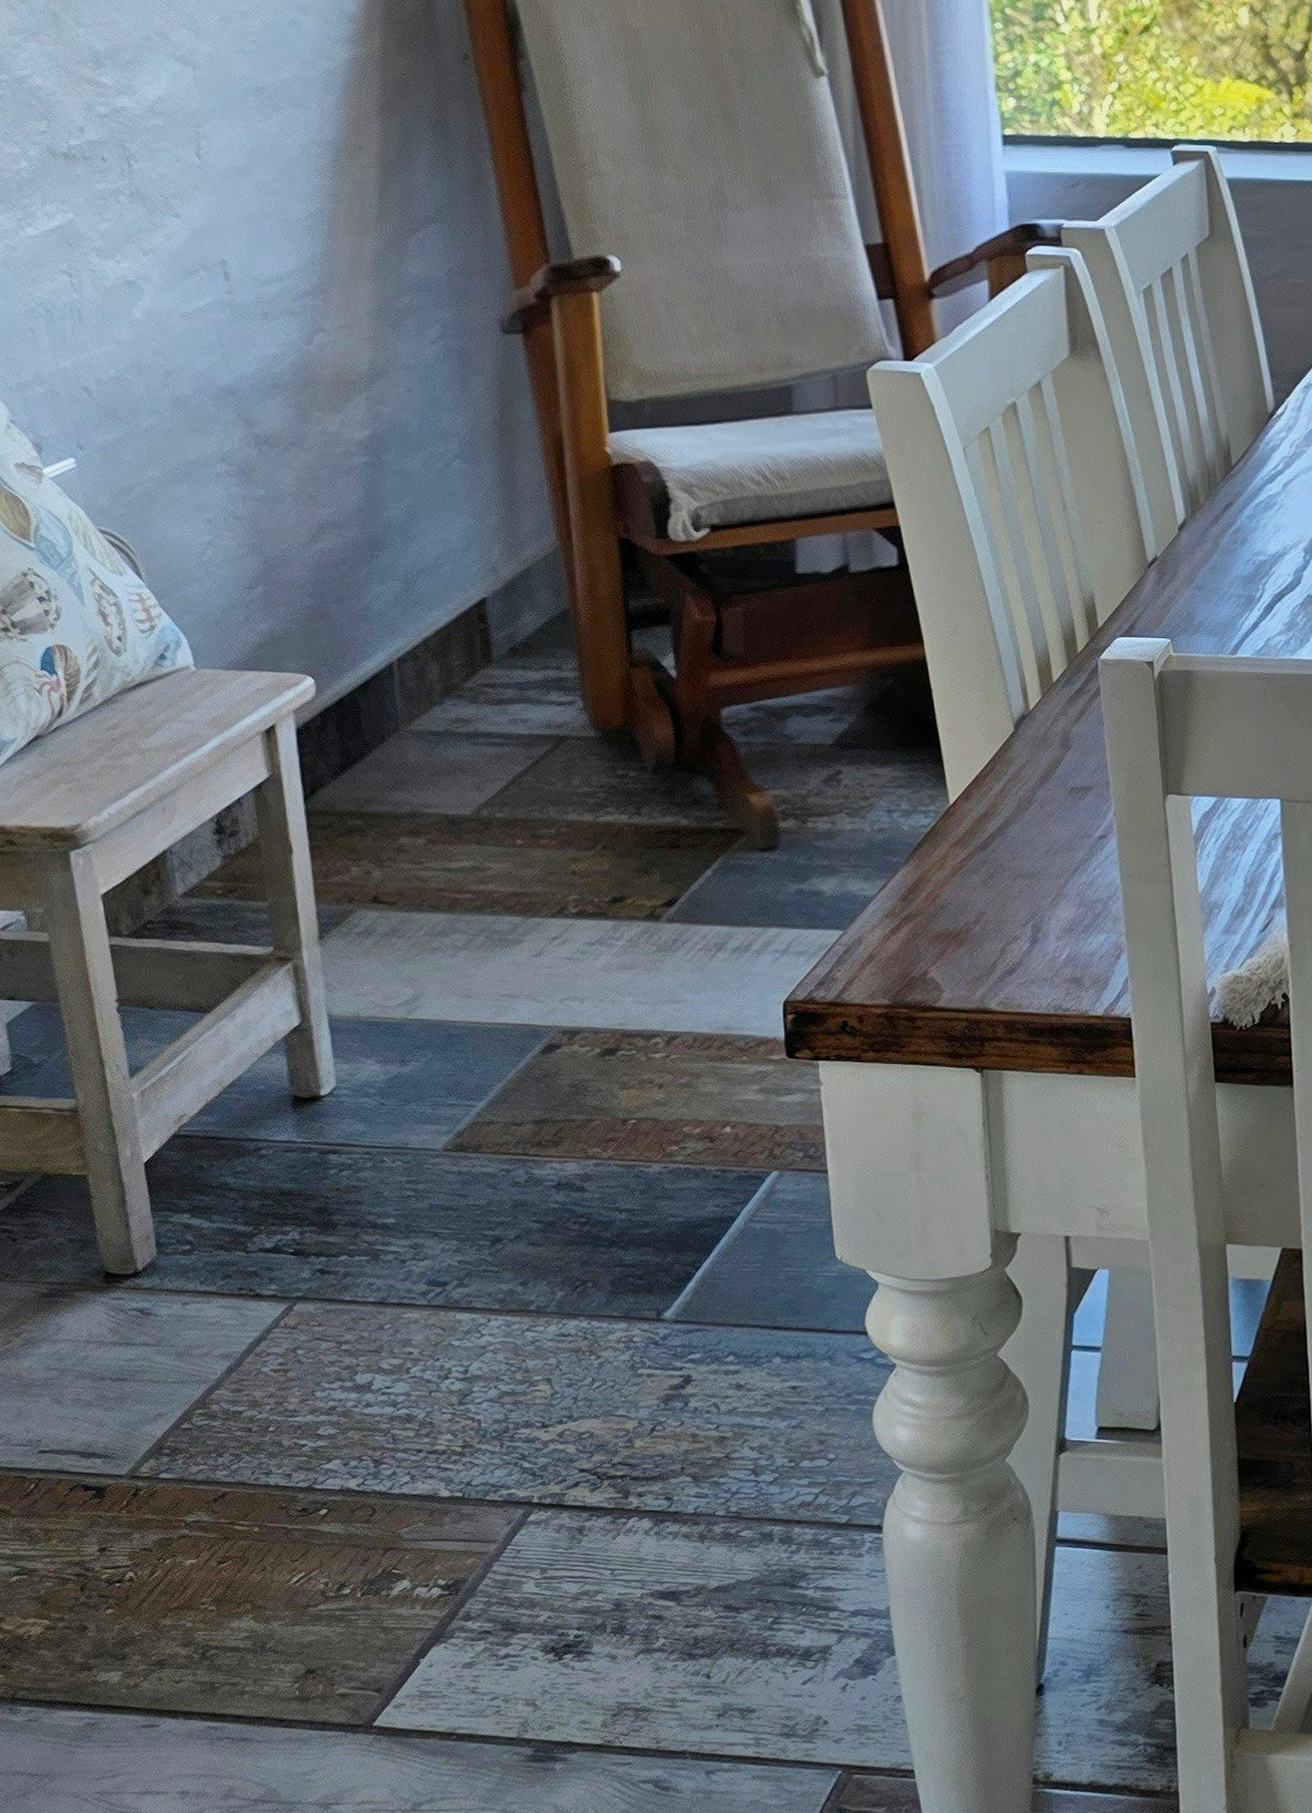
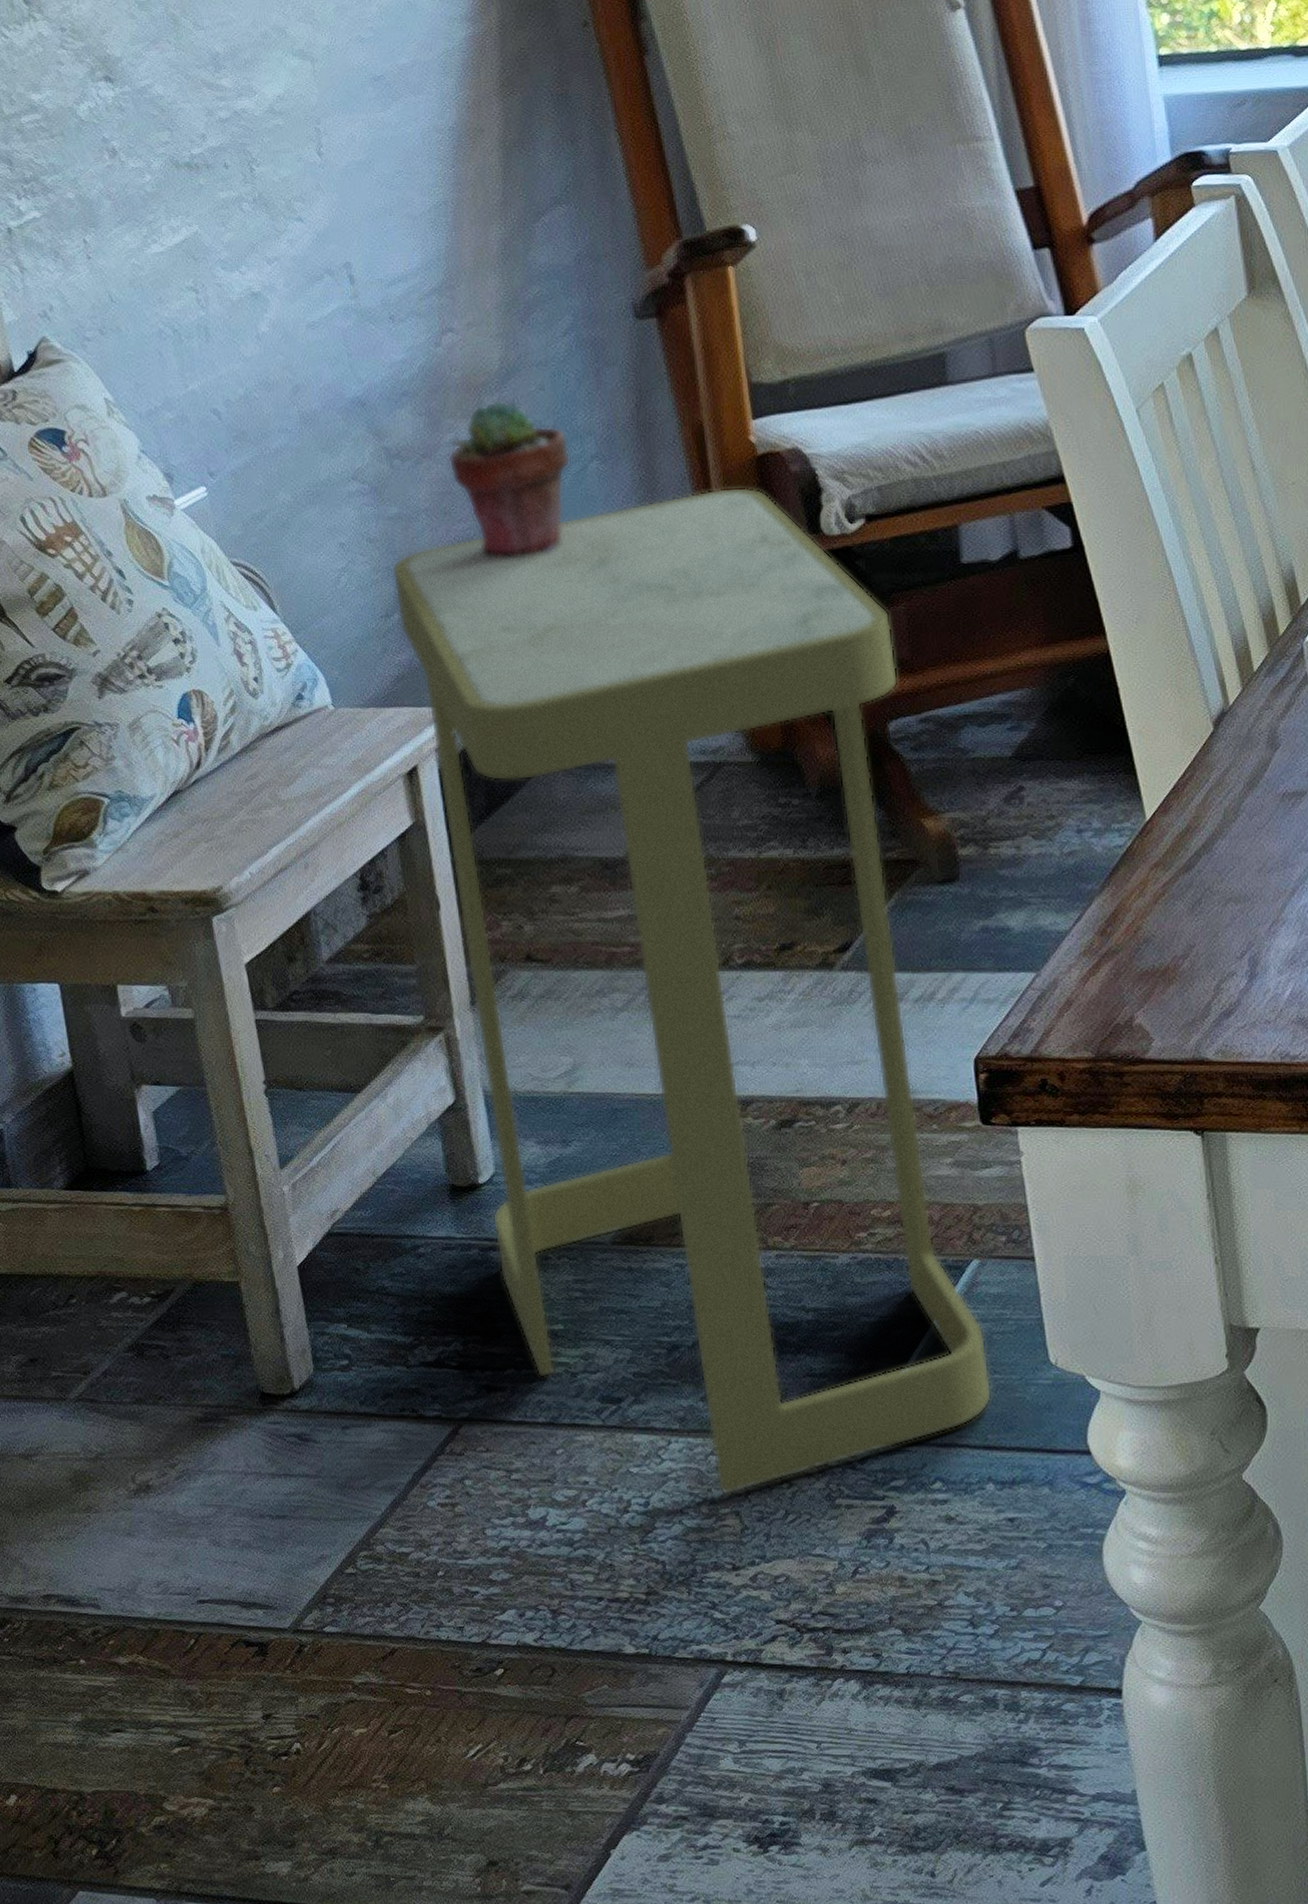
side table: none [256,492,783,1365] -> present [391,486,992,1496]
potted succulent: none [316,397,435,543] -> present [448,399,571,558]

